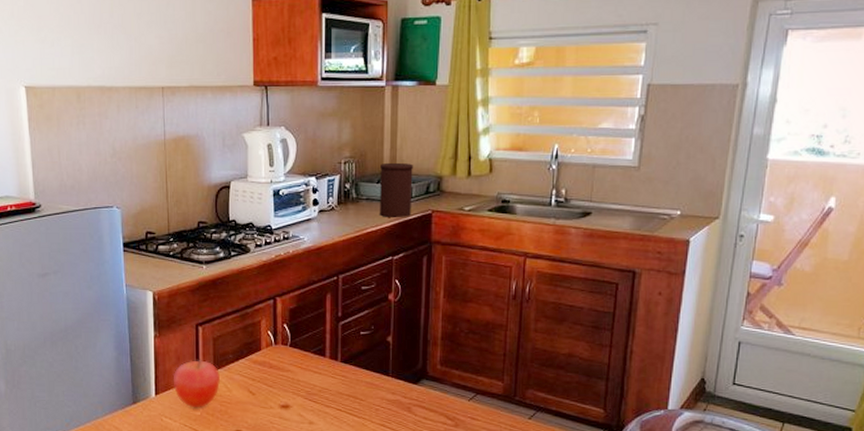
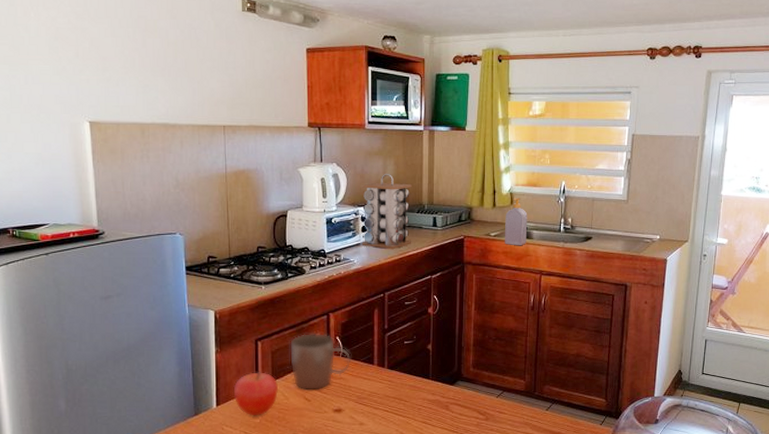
mug: none [232,318,301,383] -> present [289,332,352,391]
spice rack: none [312,137,371,225] -> present [361,173,412,249]
canister: present [379,162,413,218] -> none [419,195,447,243]
soap bottle: none [480,164,510,223] -> present [504,197,528,246]

